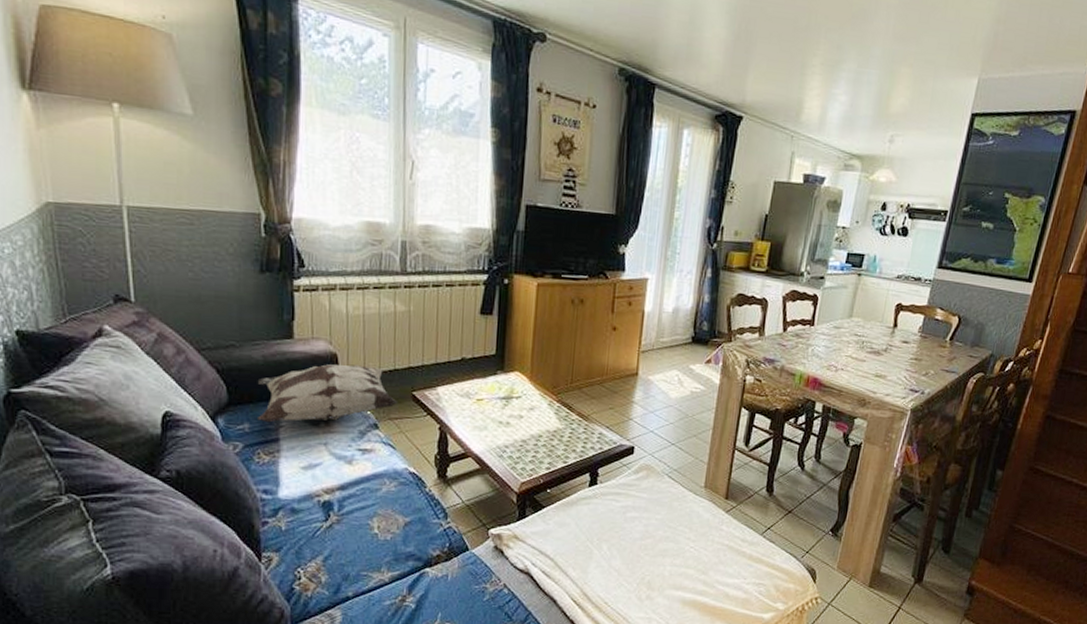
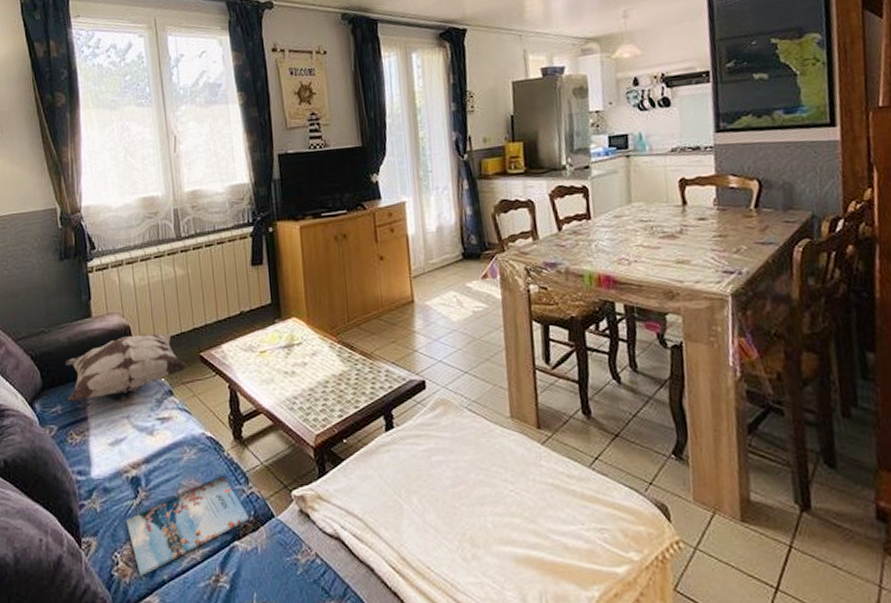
magazine: none [312,508,443,592] -> present [125,475,249,576]

